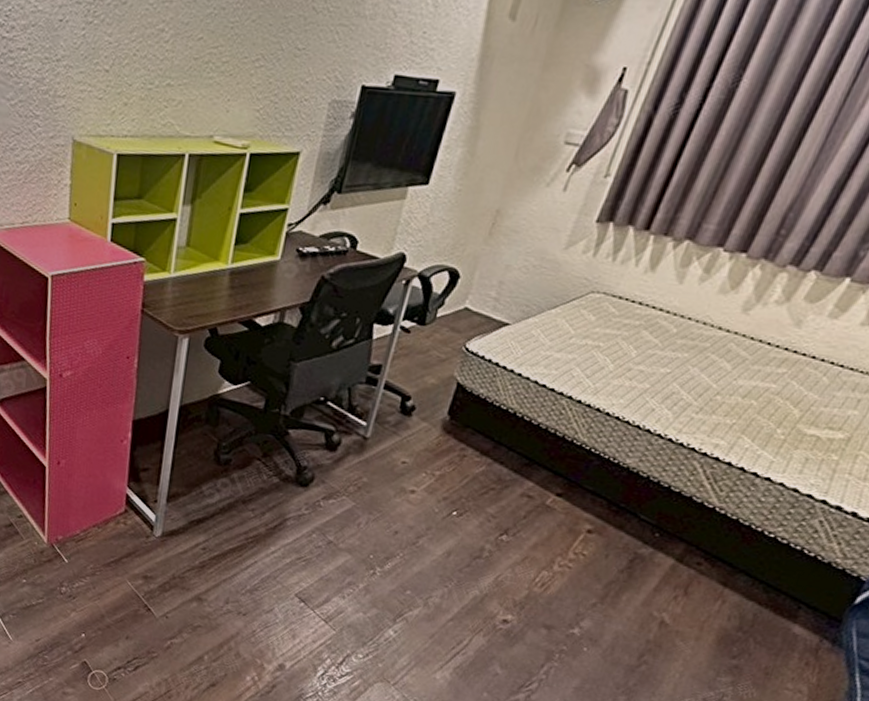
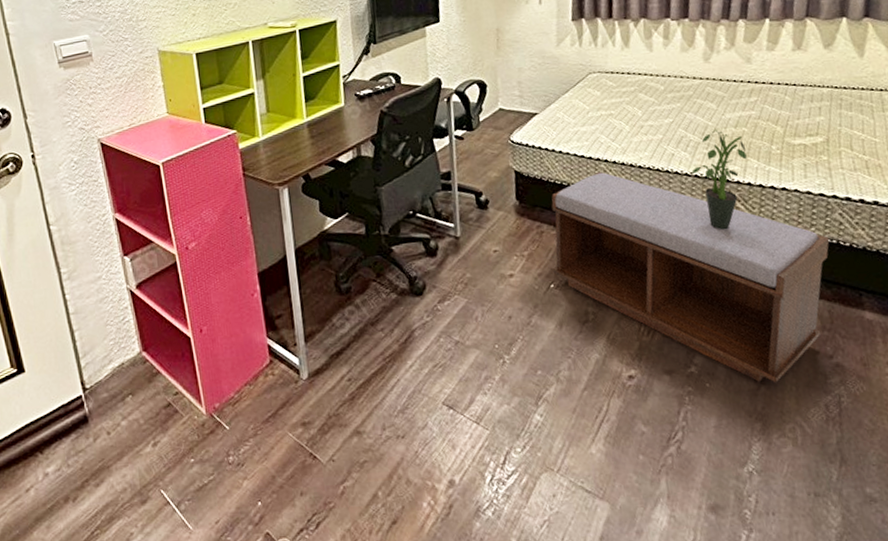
bench: none [460,407,795,666] -> present [551,171,830,383]
potted plant: none [662,394,746,506] -> present [691,130,747,230]

